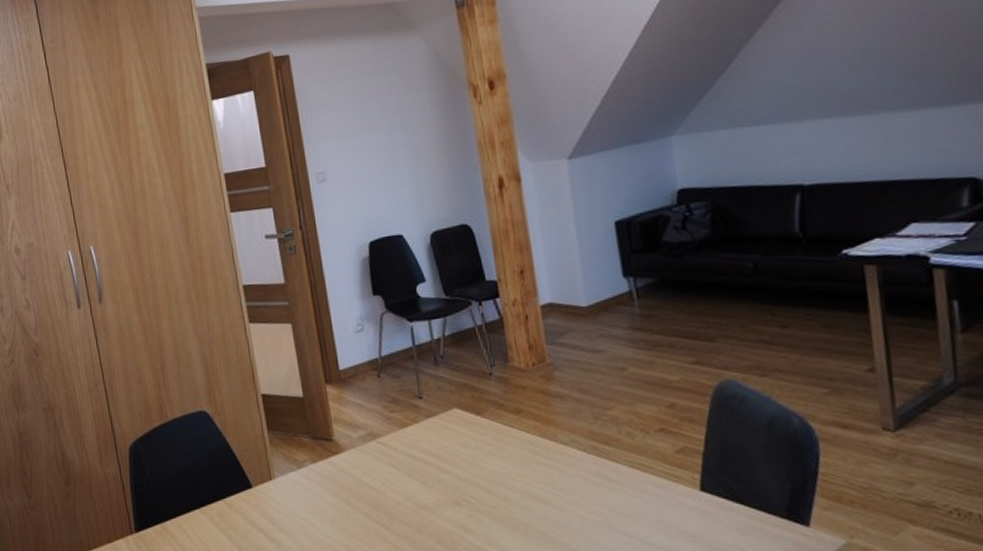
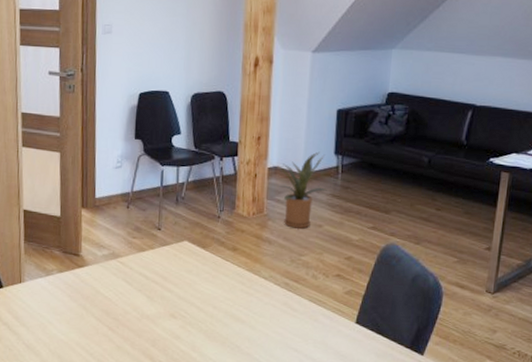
house plant: none [545,276,623,376] -> present [272,151,327,229]

